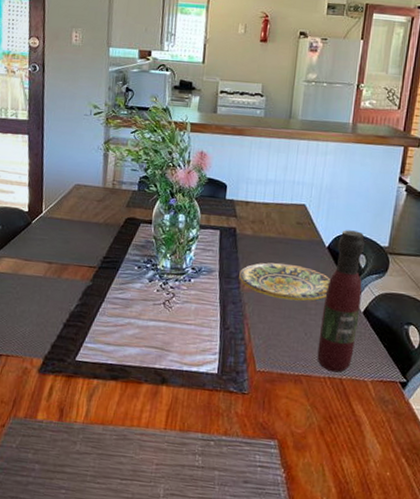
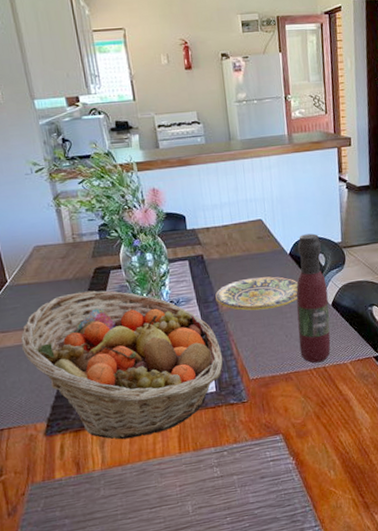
fruit basket: none [39,237,233,401] -> present [21,290,223,440]

